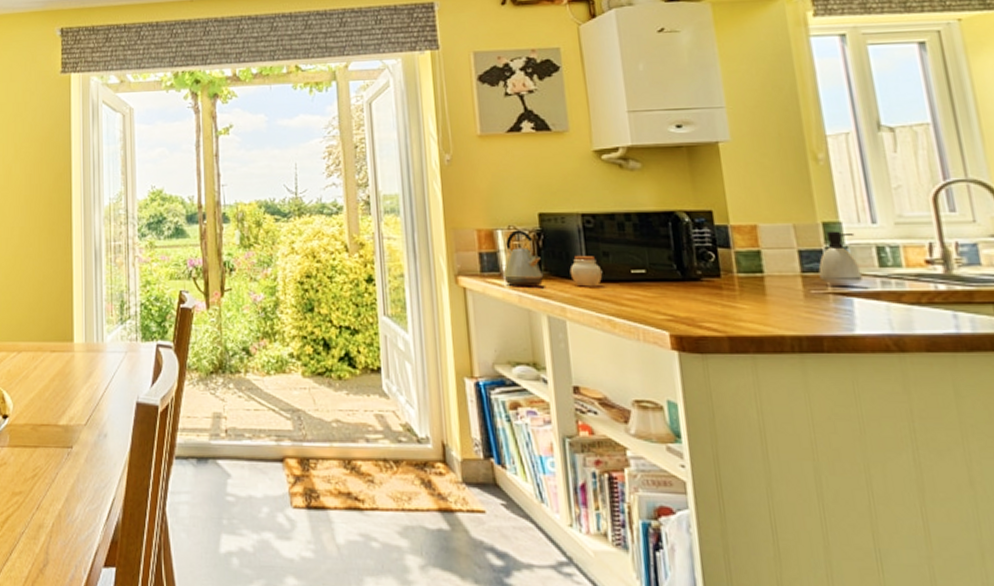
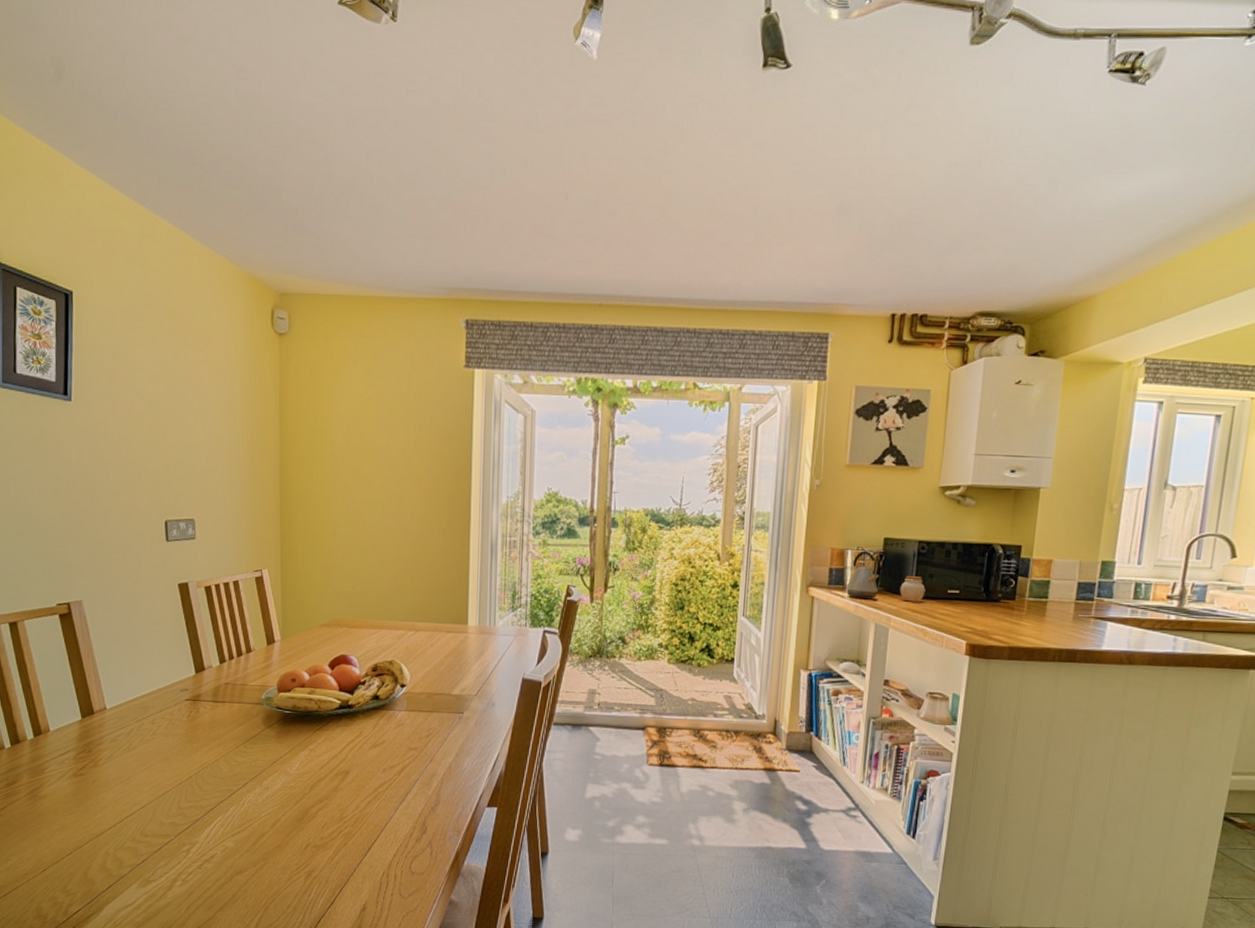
soap dispenser: present [818,231,863,286] -> none [1088,568,1123,613]

